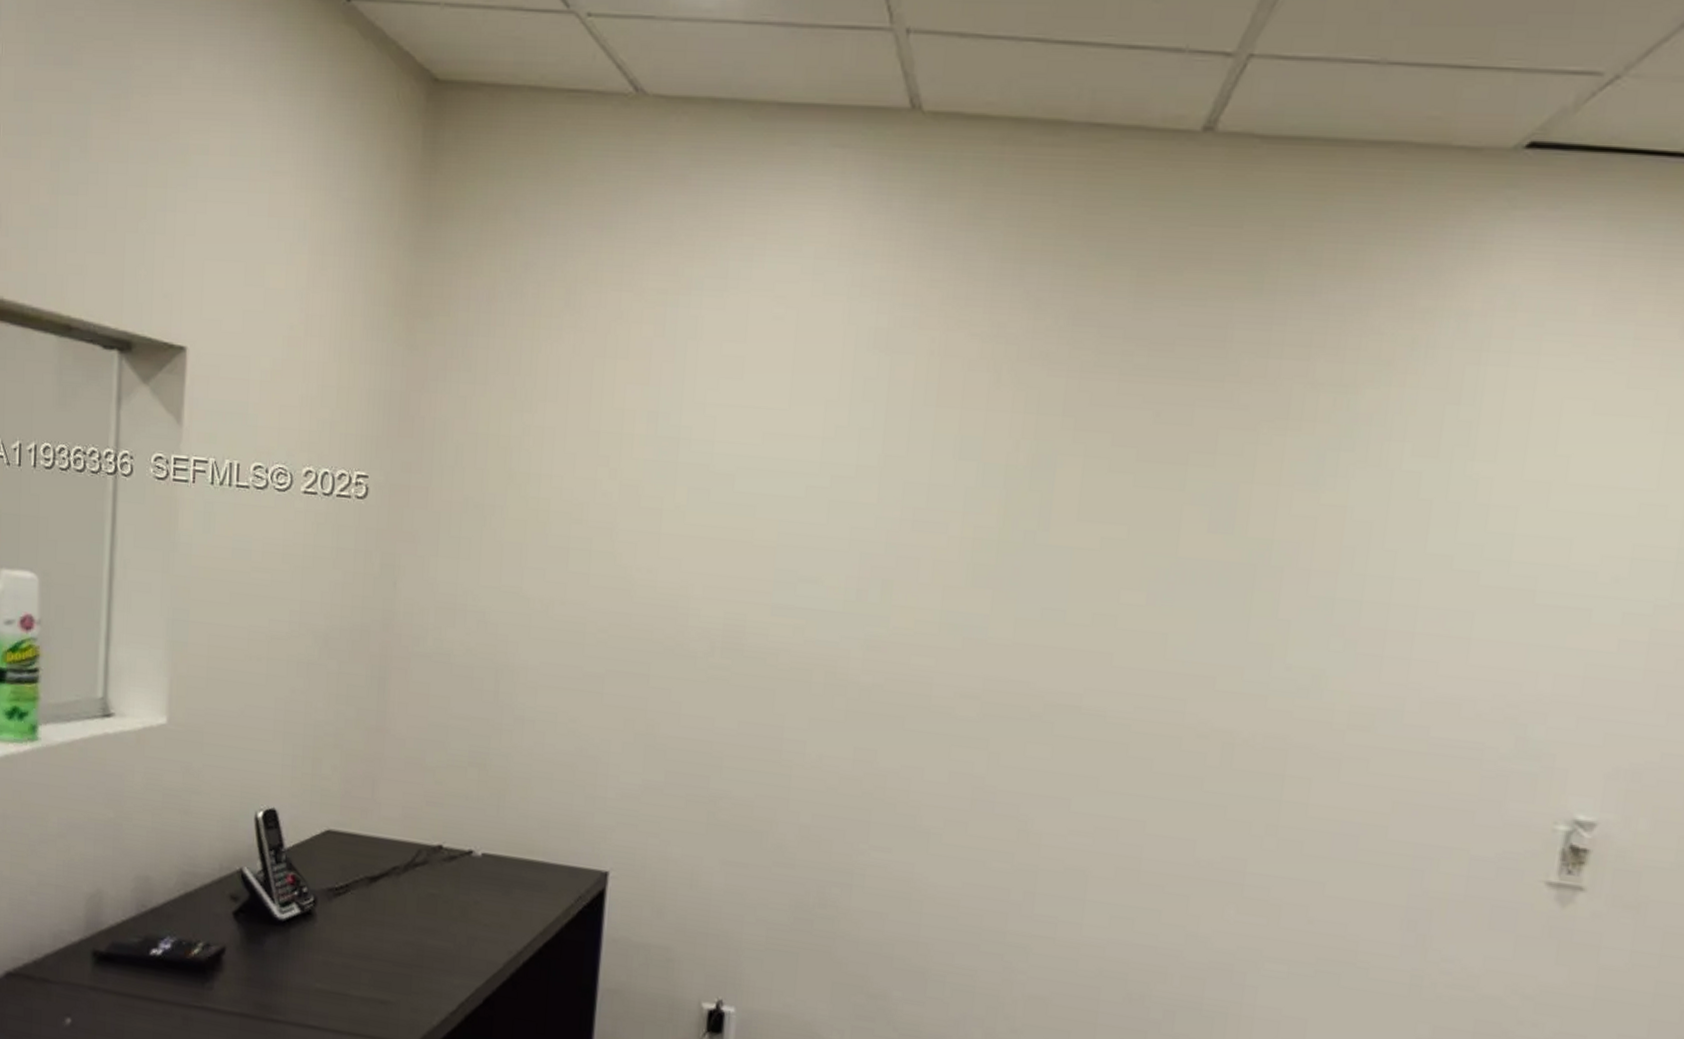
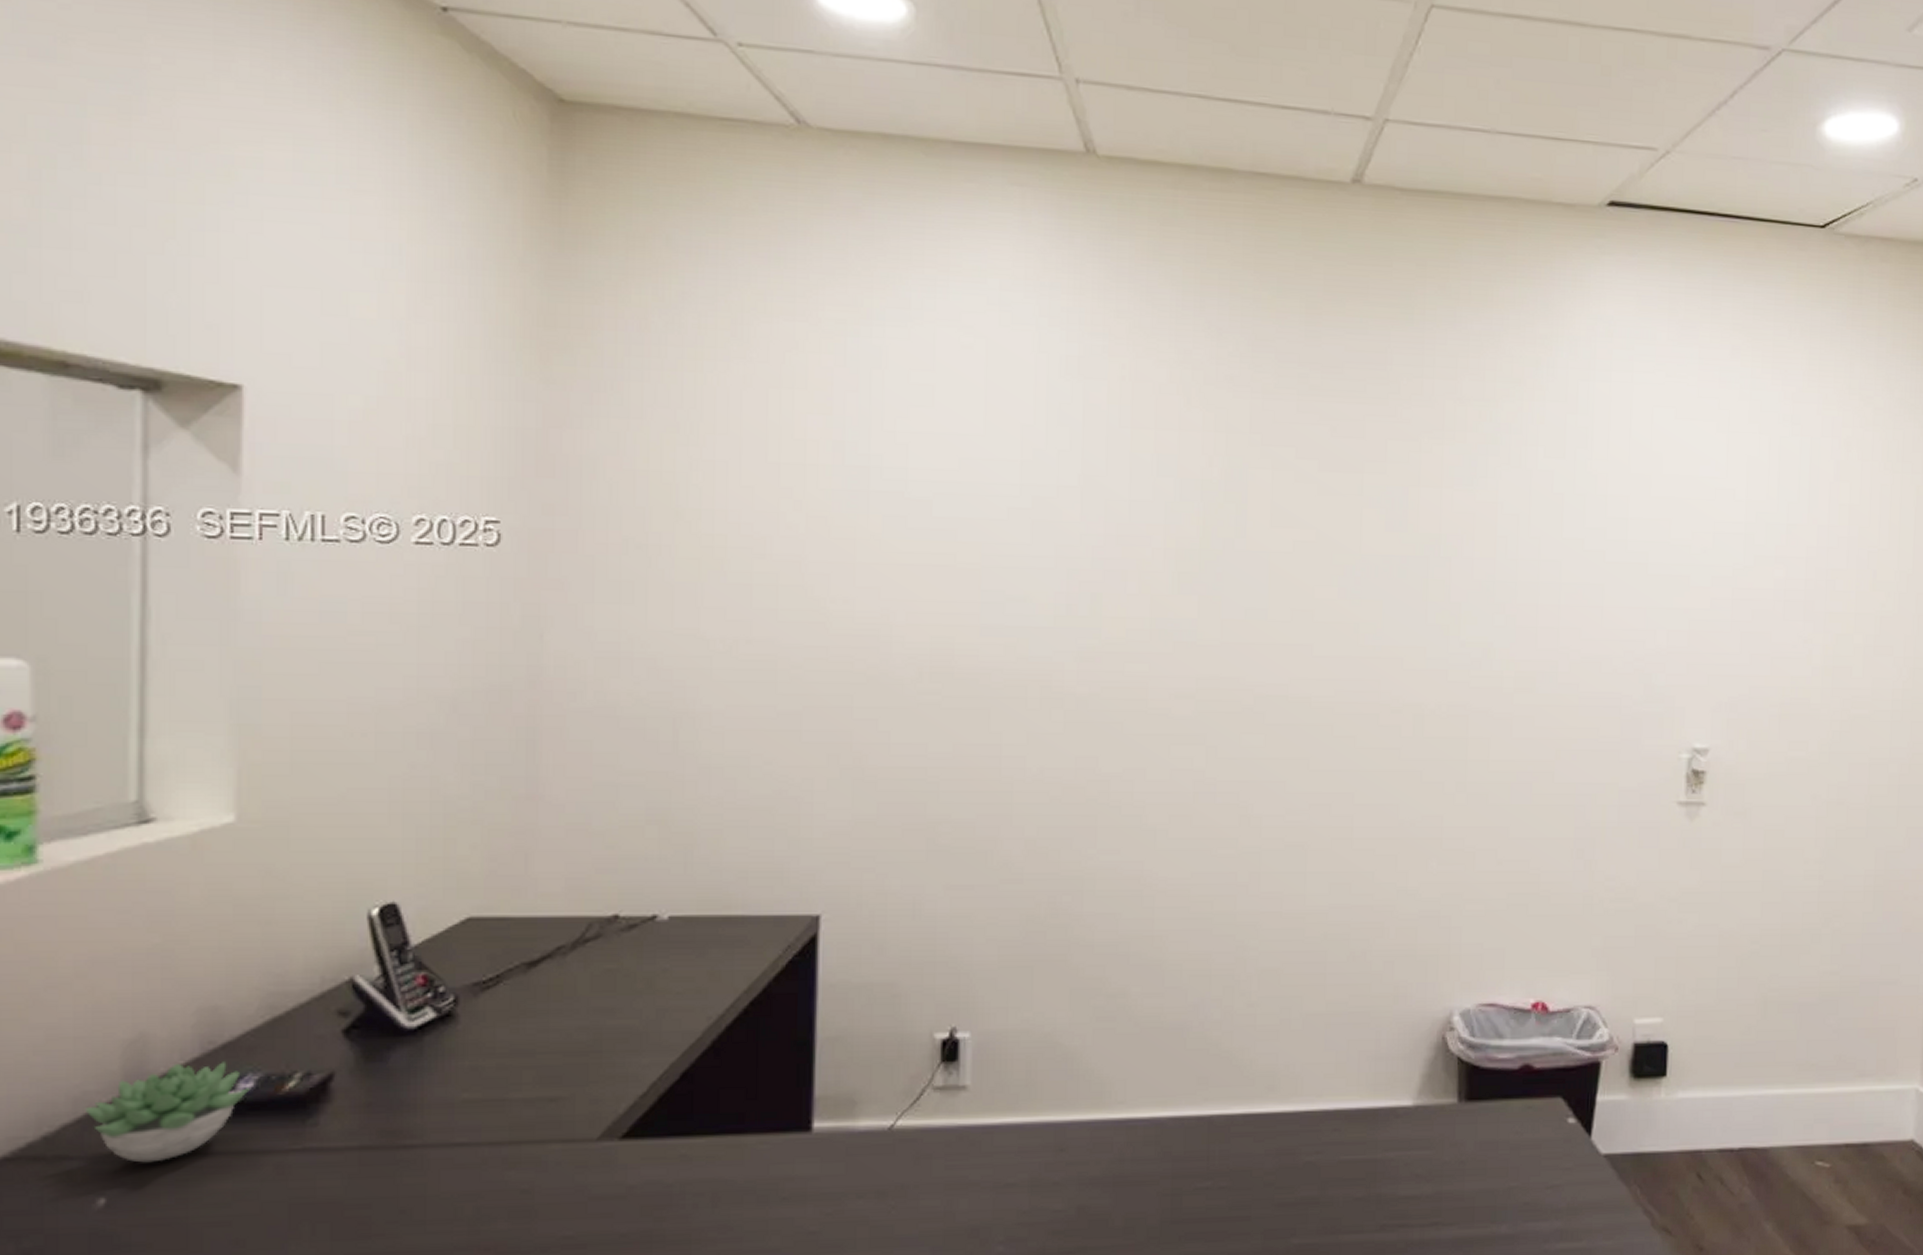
succulent plant: none [61,919,169,997] -> present [86,1062,252,1163]

